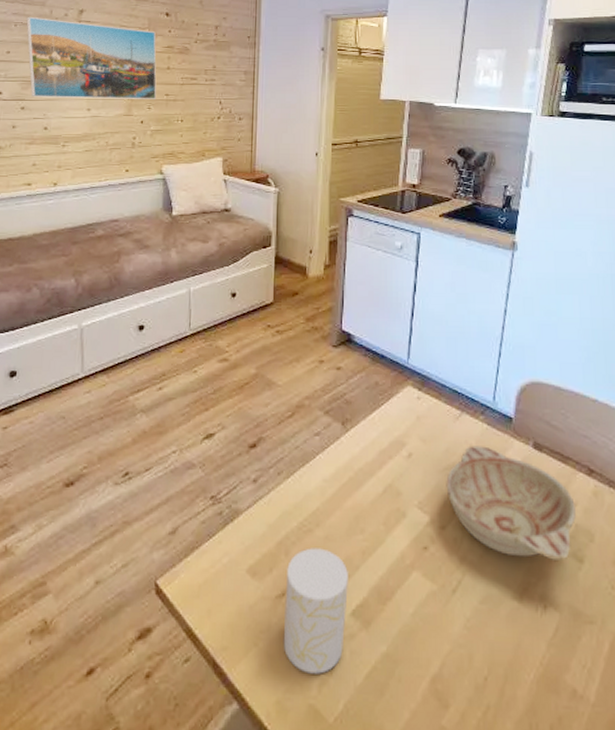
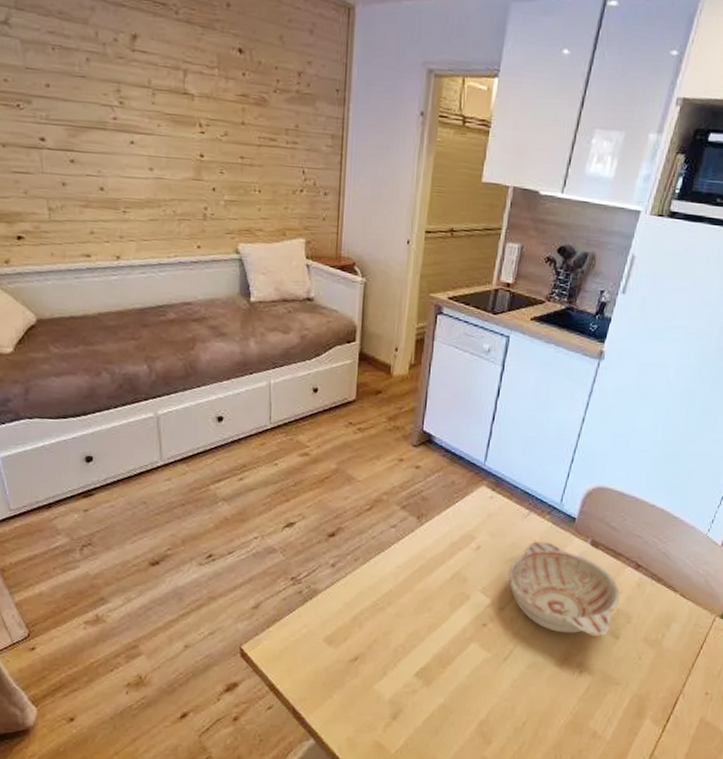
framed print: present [26,16,157,99] -> none [66,38,230,162]
cup: present [283,548,348,674] -> none [354,622,415,719]

